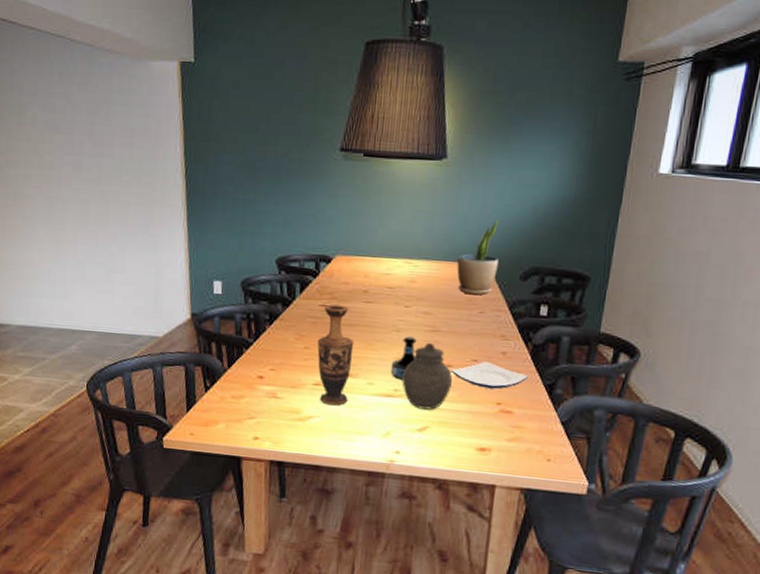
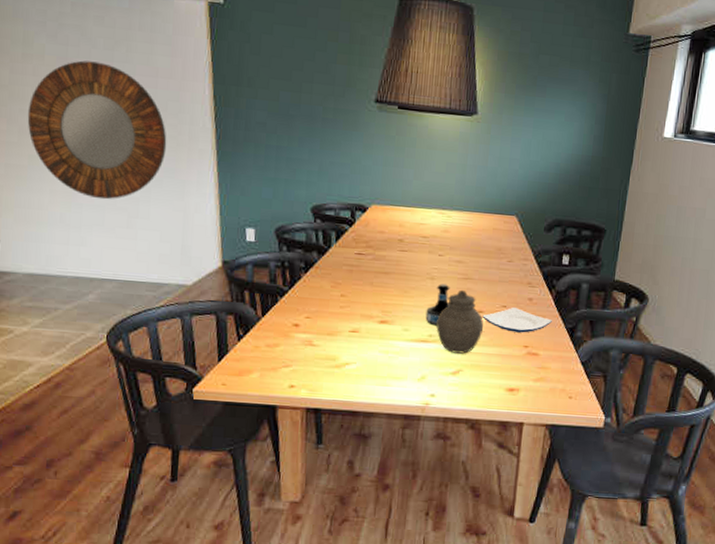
home mirror: none [21,125,142,256] -> present [27,60,167,200]
vase: present [317,304,354,406] -> none [353,253,390,352]
potted plant: present [457,220,499,295] -> none [487,175,526,245]

